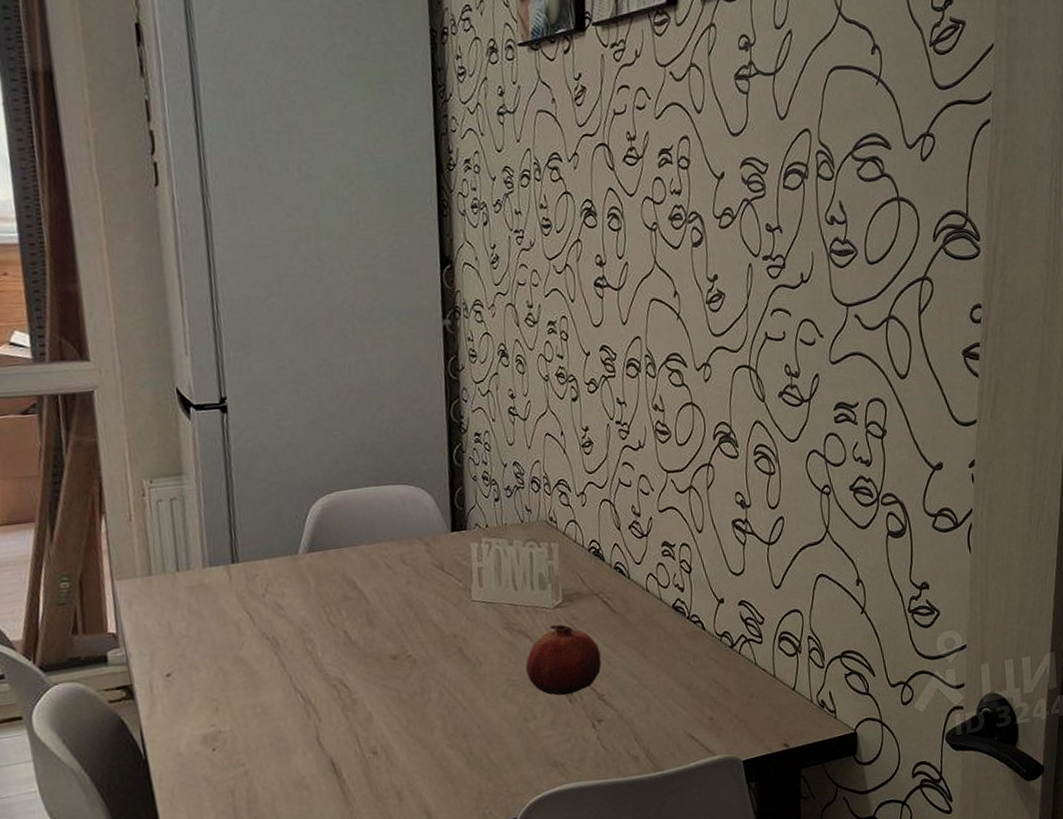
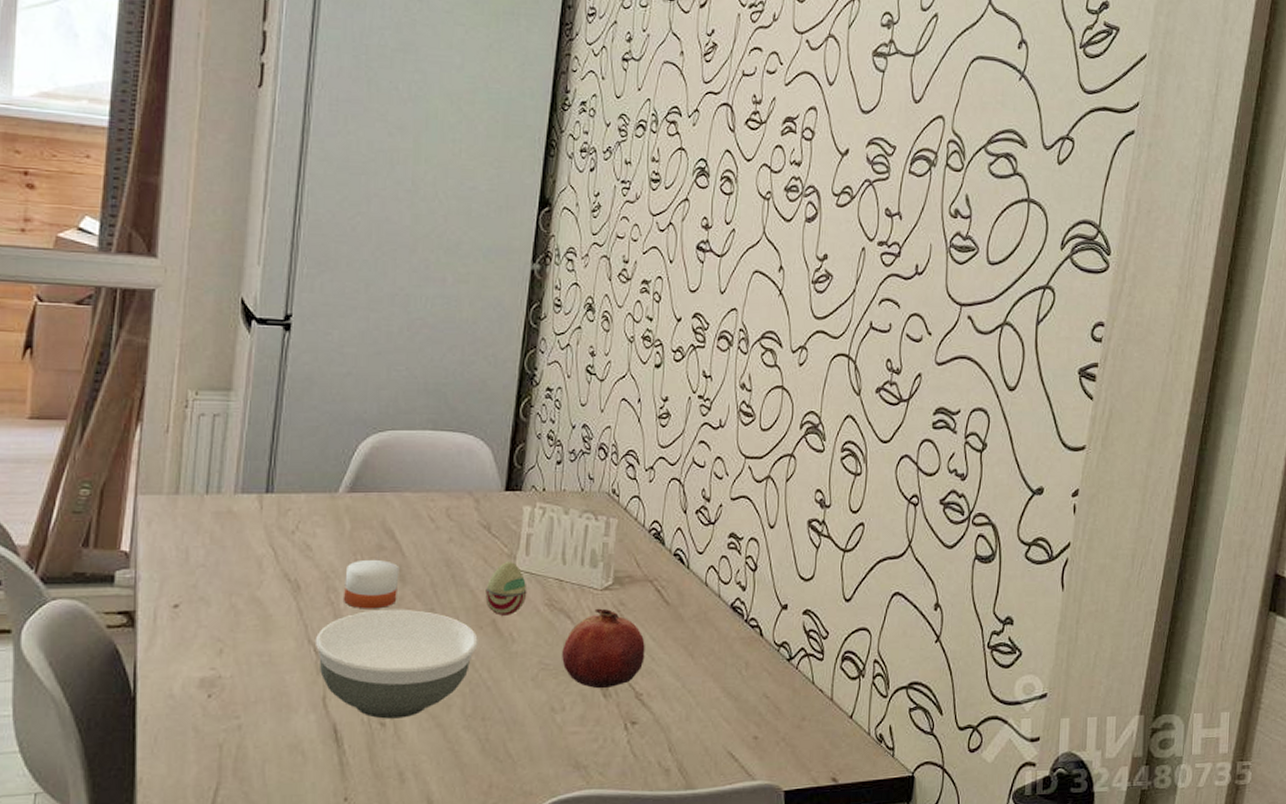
bowl: none [300,648,449,749] -> present [314,609,478,719]
candle: none [318,606,369,655] -> present [343,556,400,609]
decorative egg: none [448,594,487,644] -> present [485,561,527,616]

